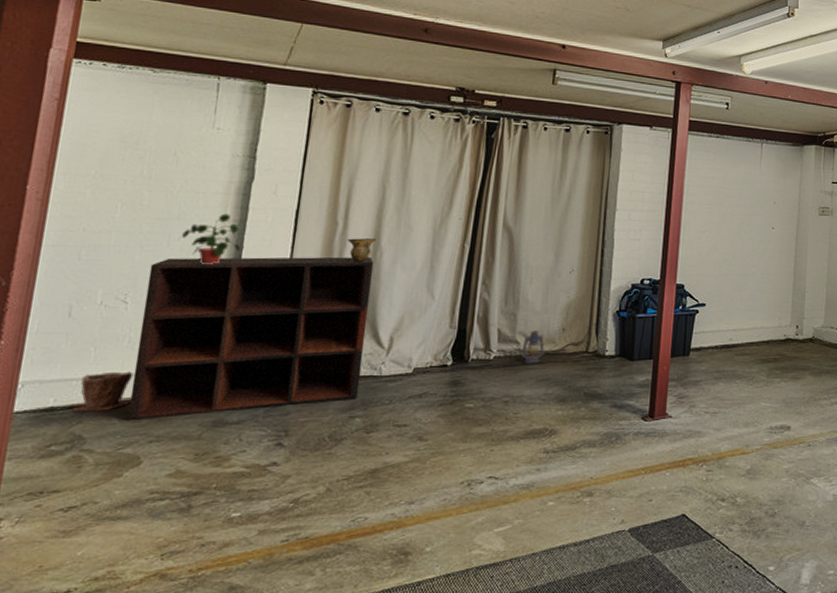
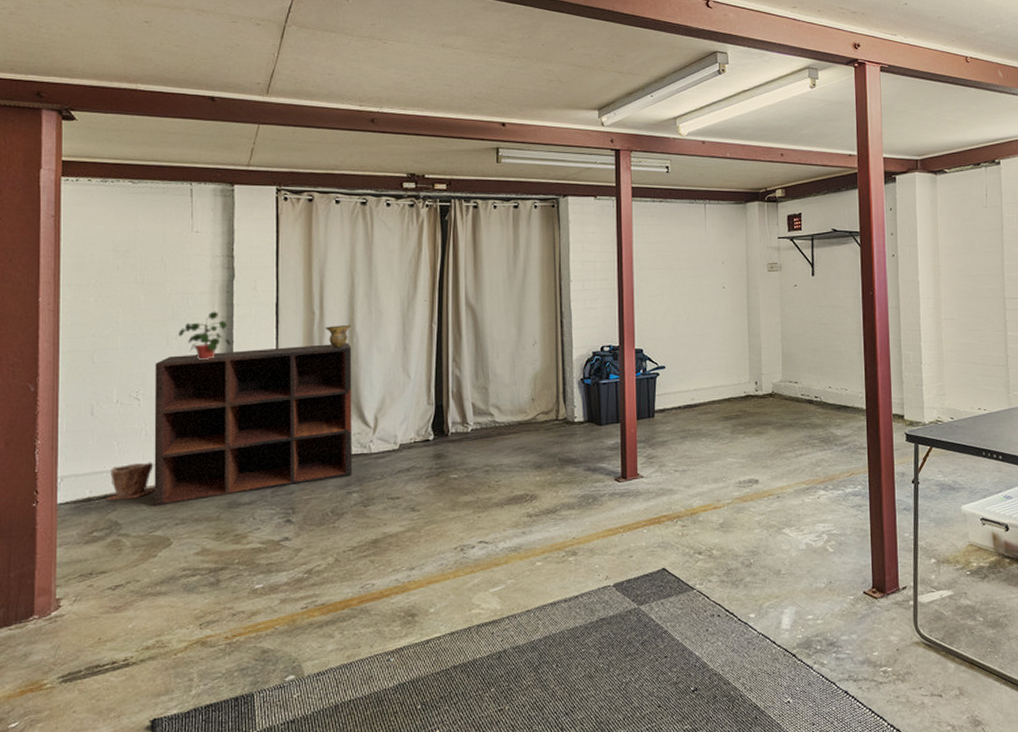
lantern: present [521,330,545,364] -> none [496,402,517,434]

